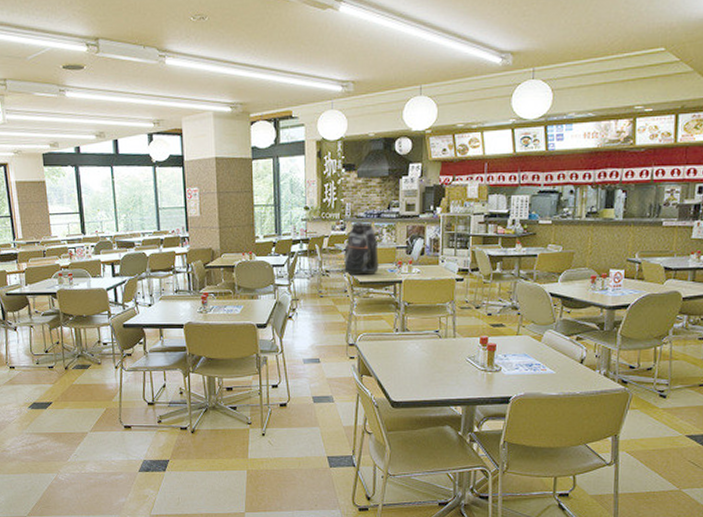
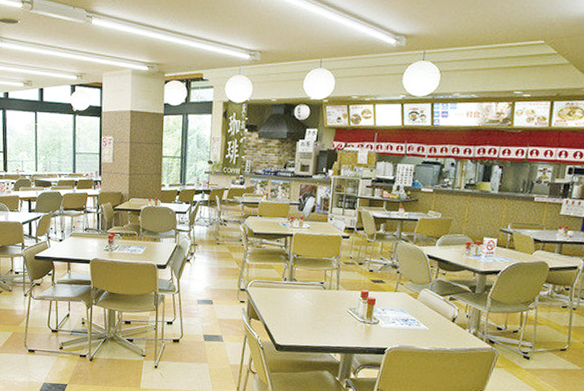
backpack: present [343,221,379,275] -> none [239,177,273,227]

